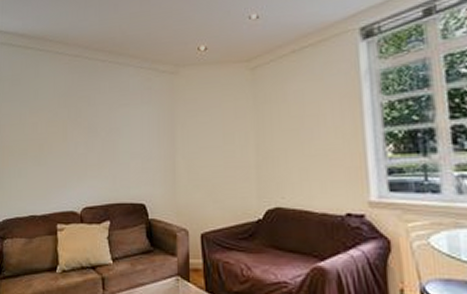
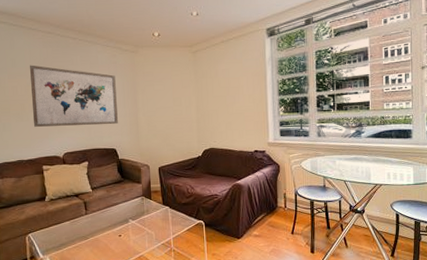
wall art: none [52,95,150,173] -> present [30,65,118,127]

